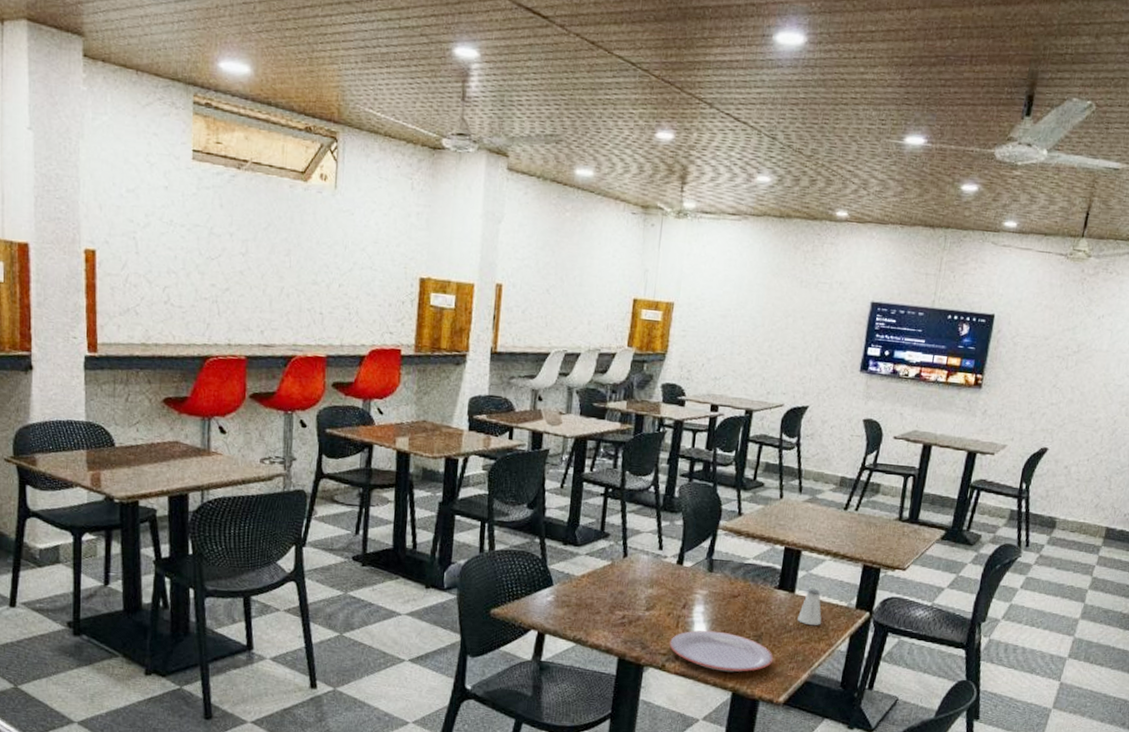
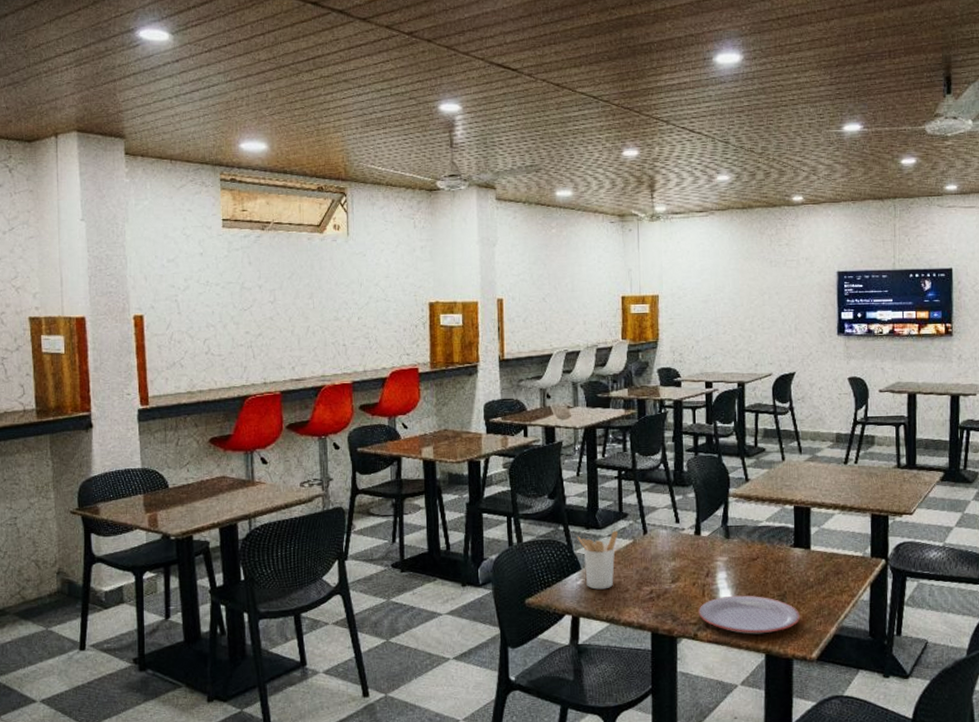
utensil holder: none [553,549,597,609] -> present [577,530,619,590]
saltshaker: present [797,589,822,625] -> none [817,543,840,578]

